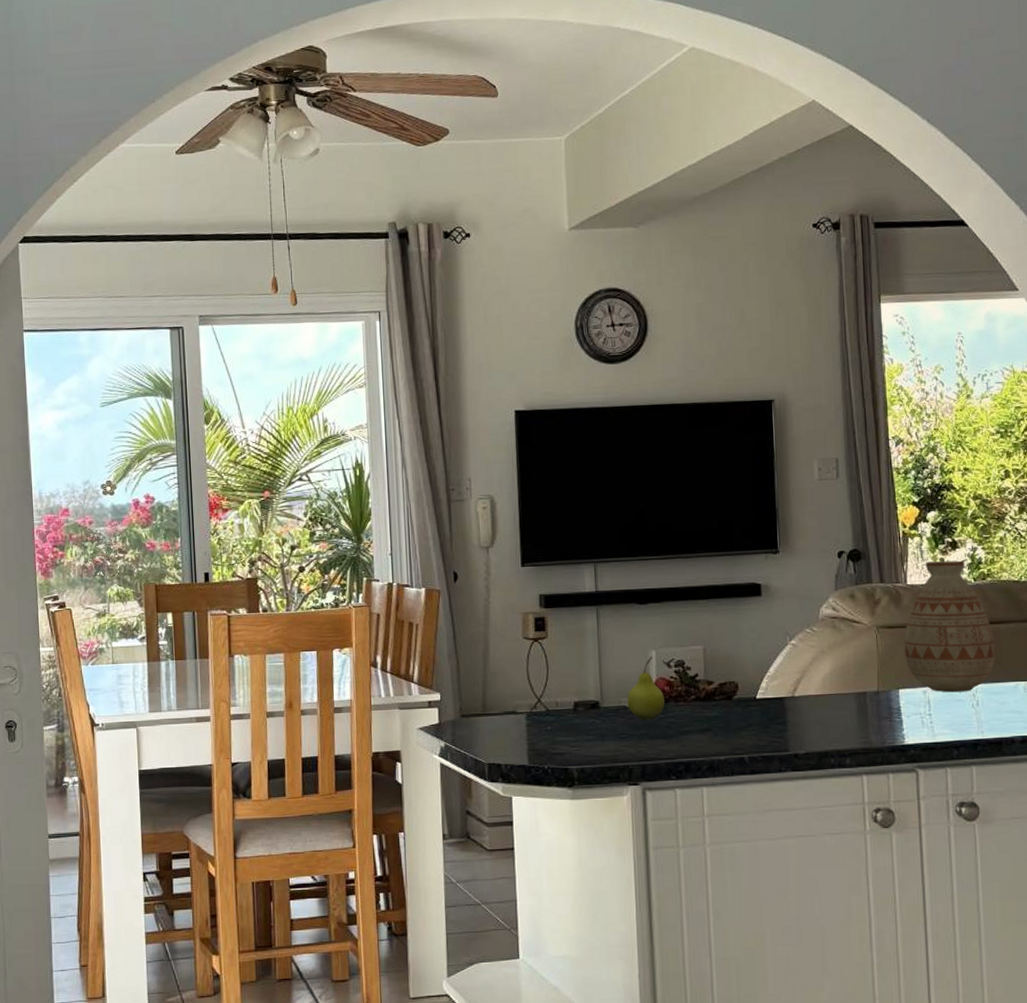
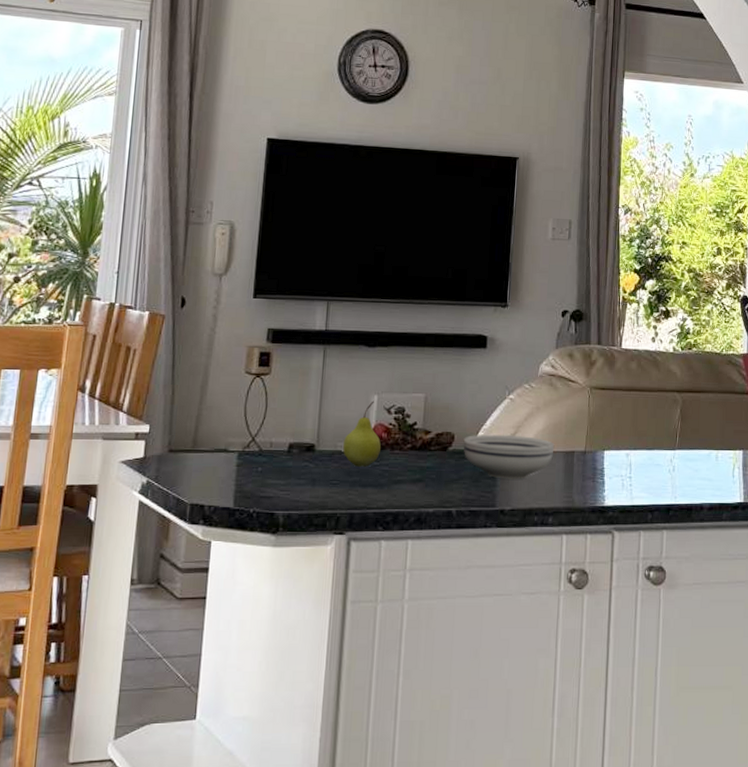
bowl: none [748,680,845,724] -> present [463,434,555,479]
vase: present [903,560,996,693] -> none [612,328,695,457]

